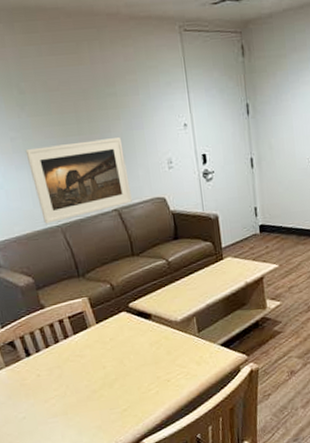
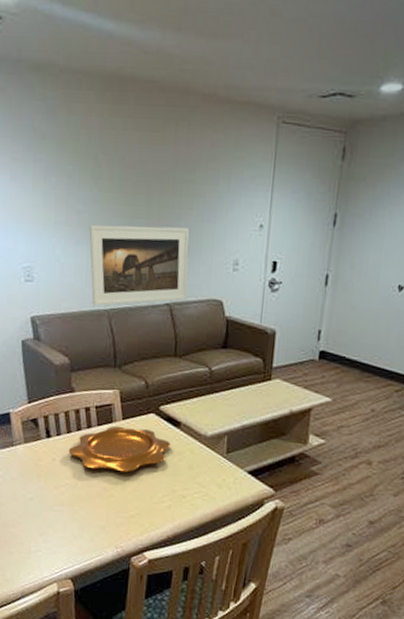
decorative bowl: none [50,327,146,376] -> present [68,426,170,473]

